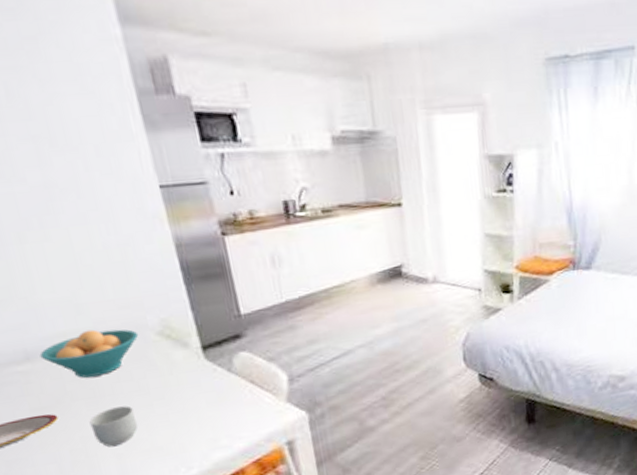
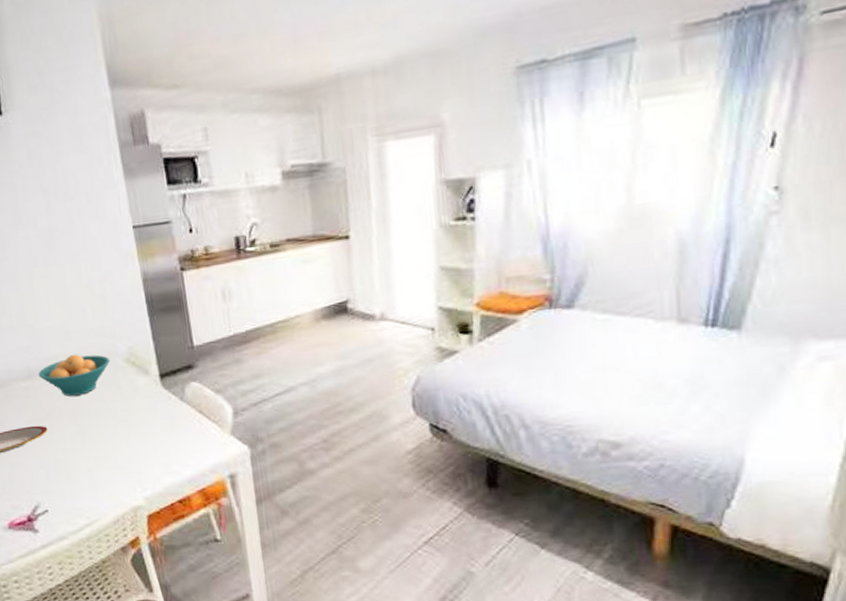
mug: present [89,405,137,447] -> none [70,424,105,461]

